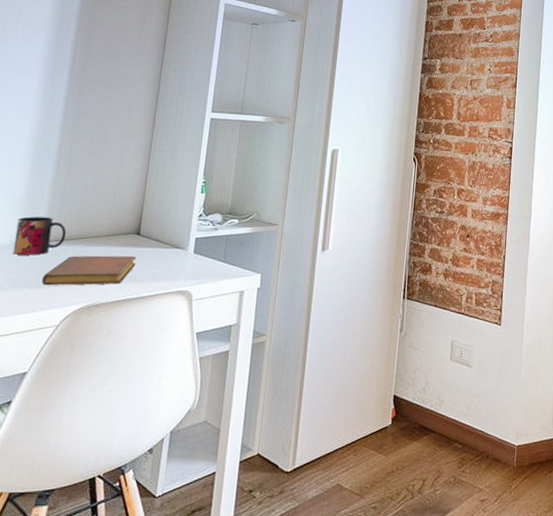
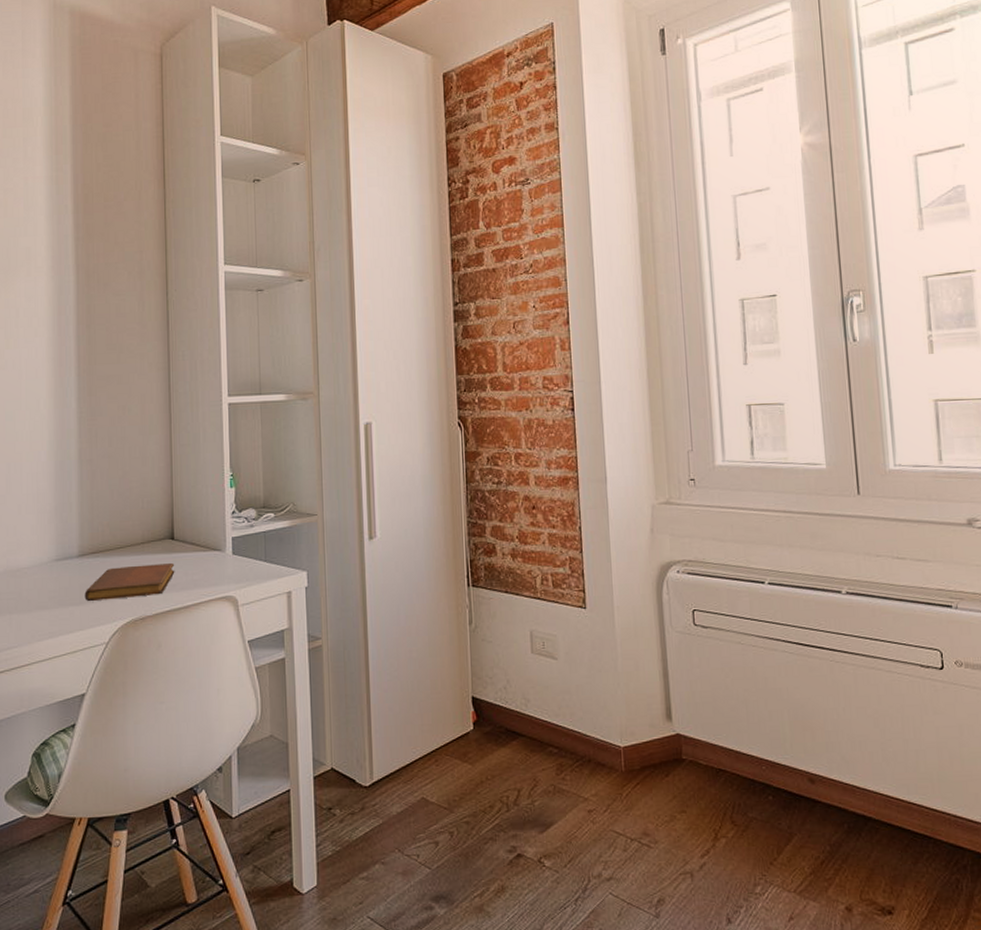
mug: present [12,216,67,255] -> none [51,529,101,572]

